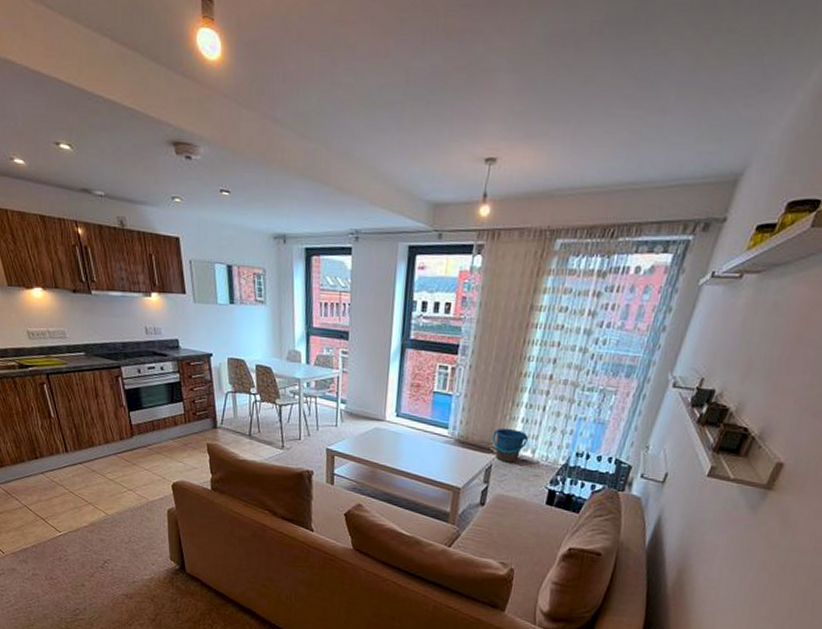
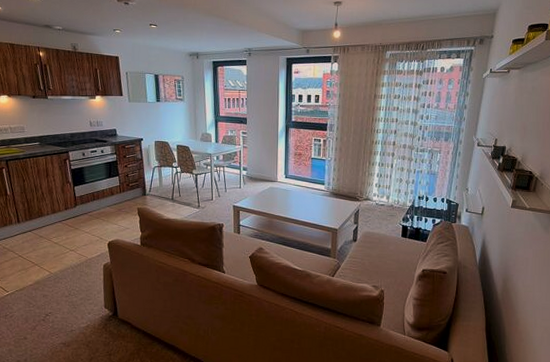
bucket: present [492,428,529,463] -> none [357,181,384,207]

